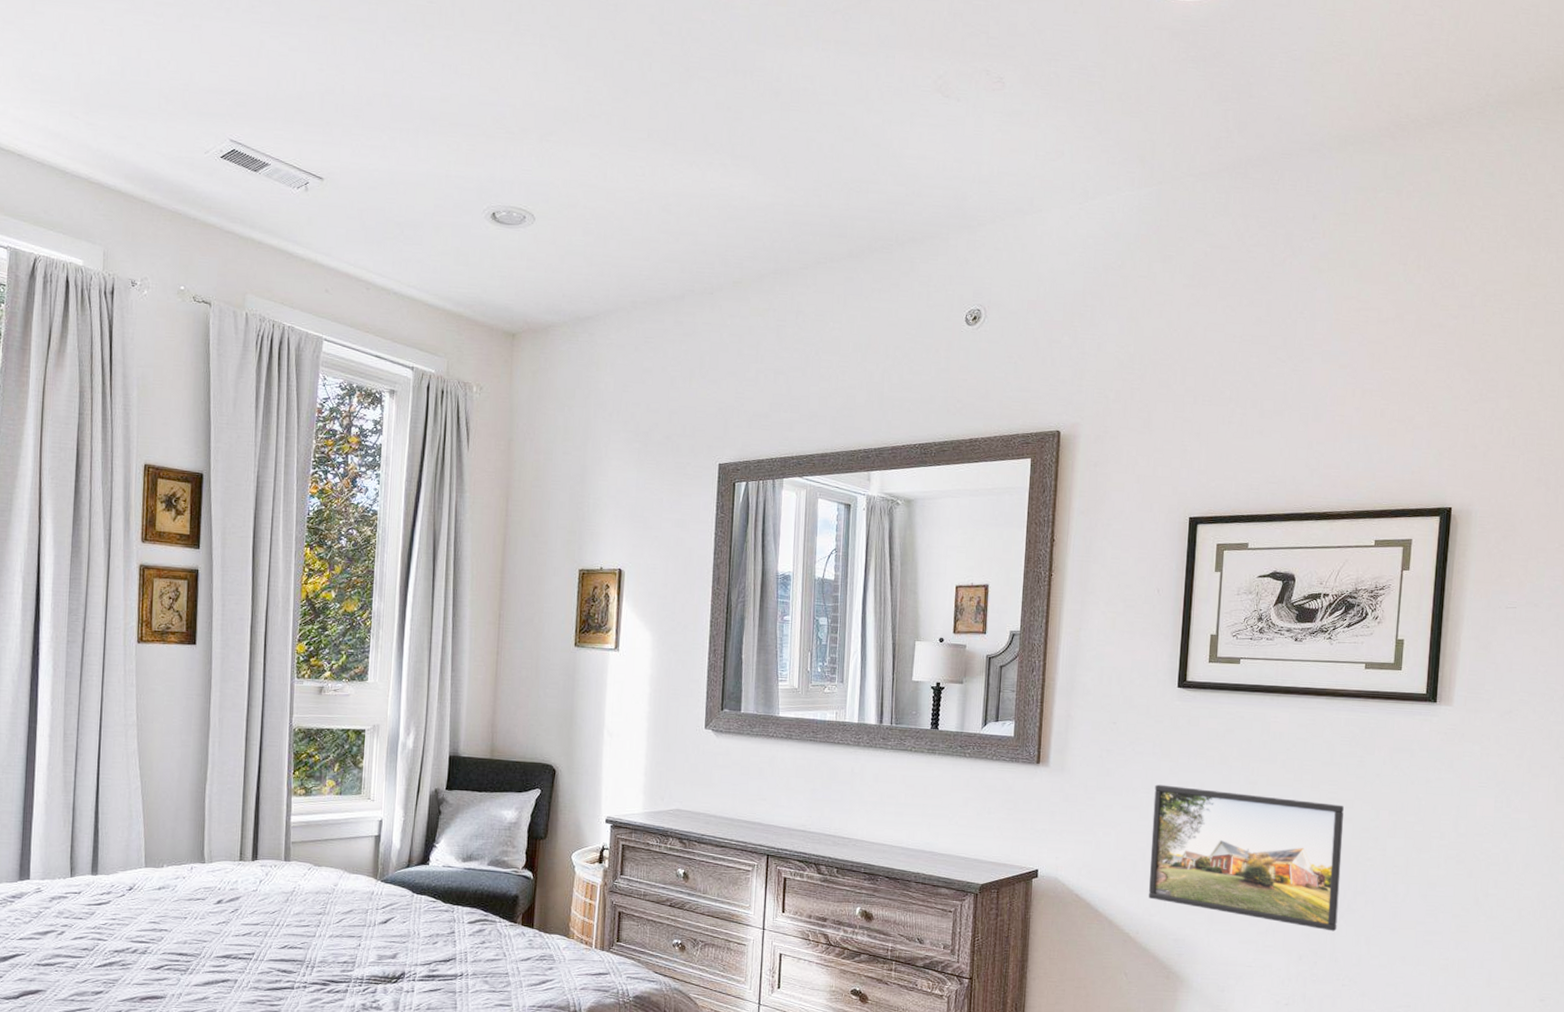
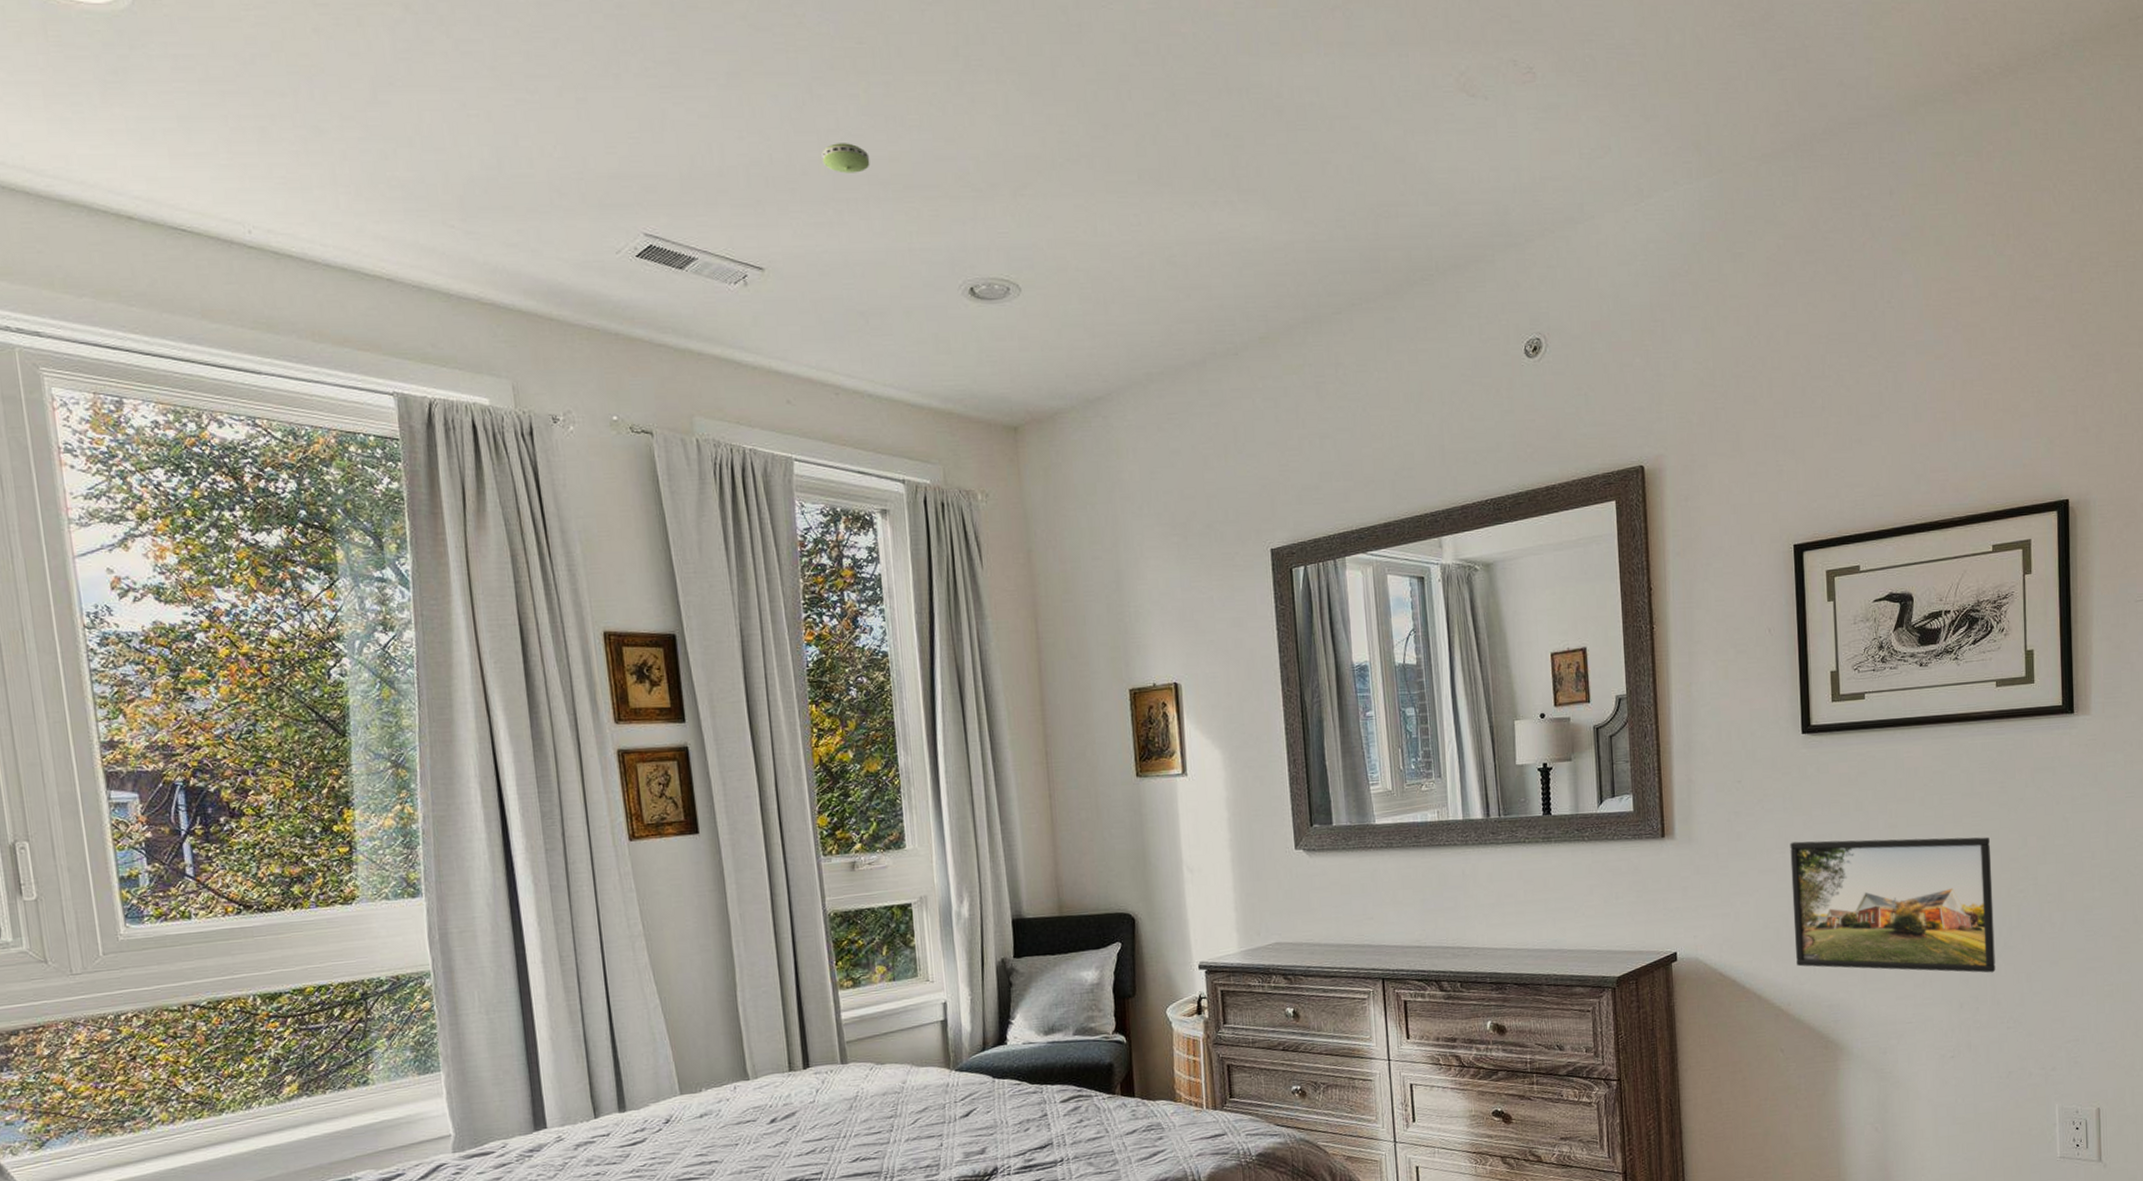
smoke detector: none [385,82,425,108] -> present [821,143,870,173]

